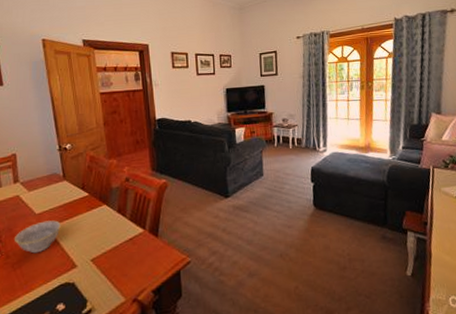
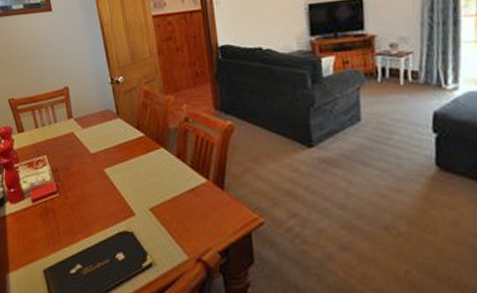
bowl: present [13,220,61,254] -> none [71,162,117,196]

